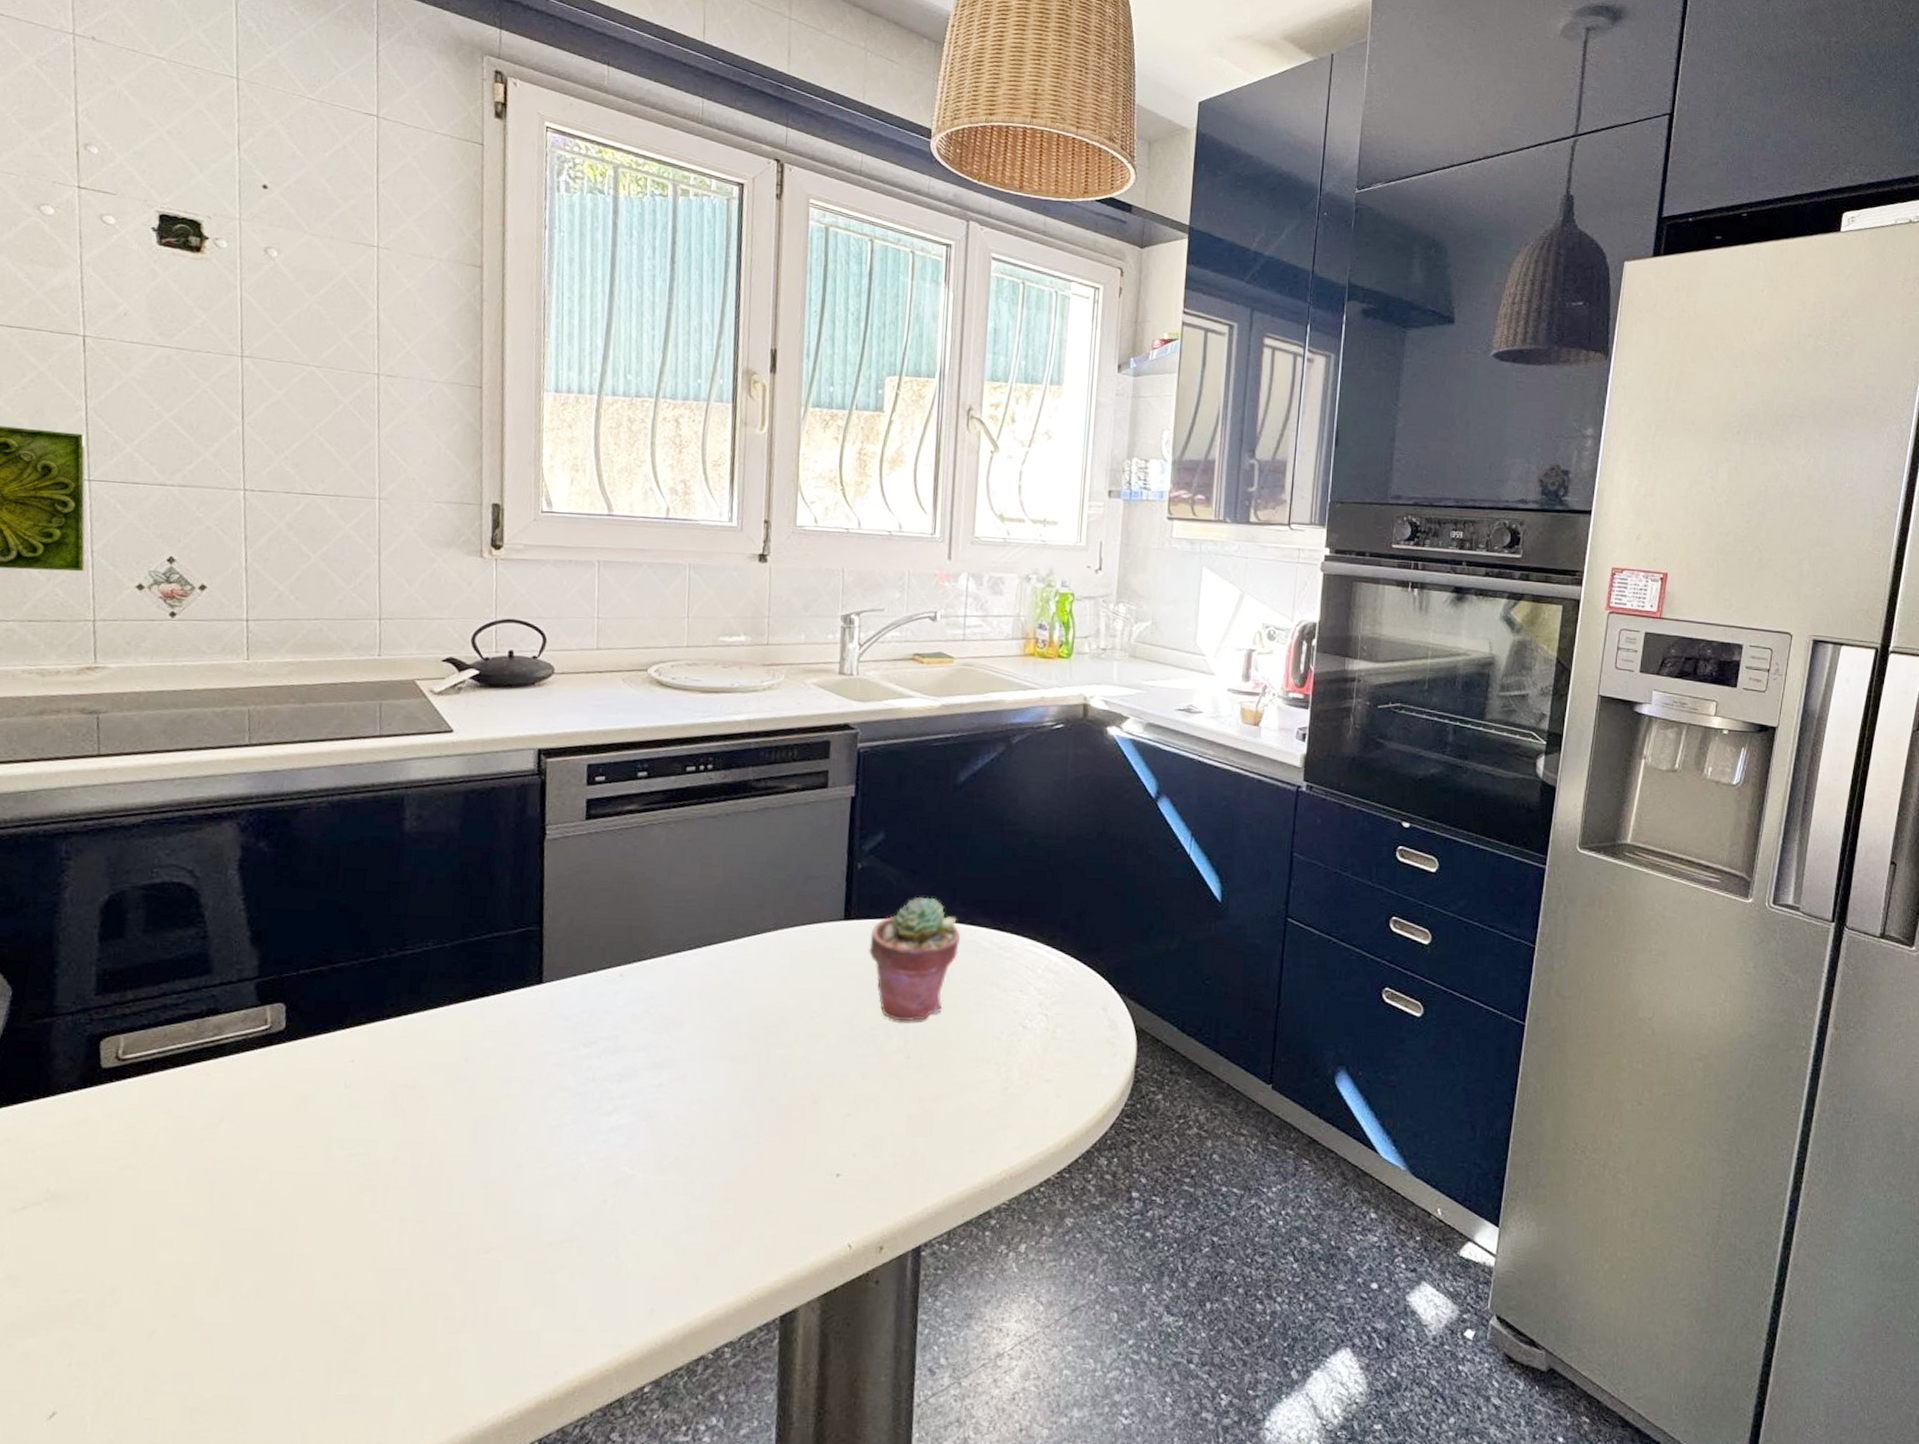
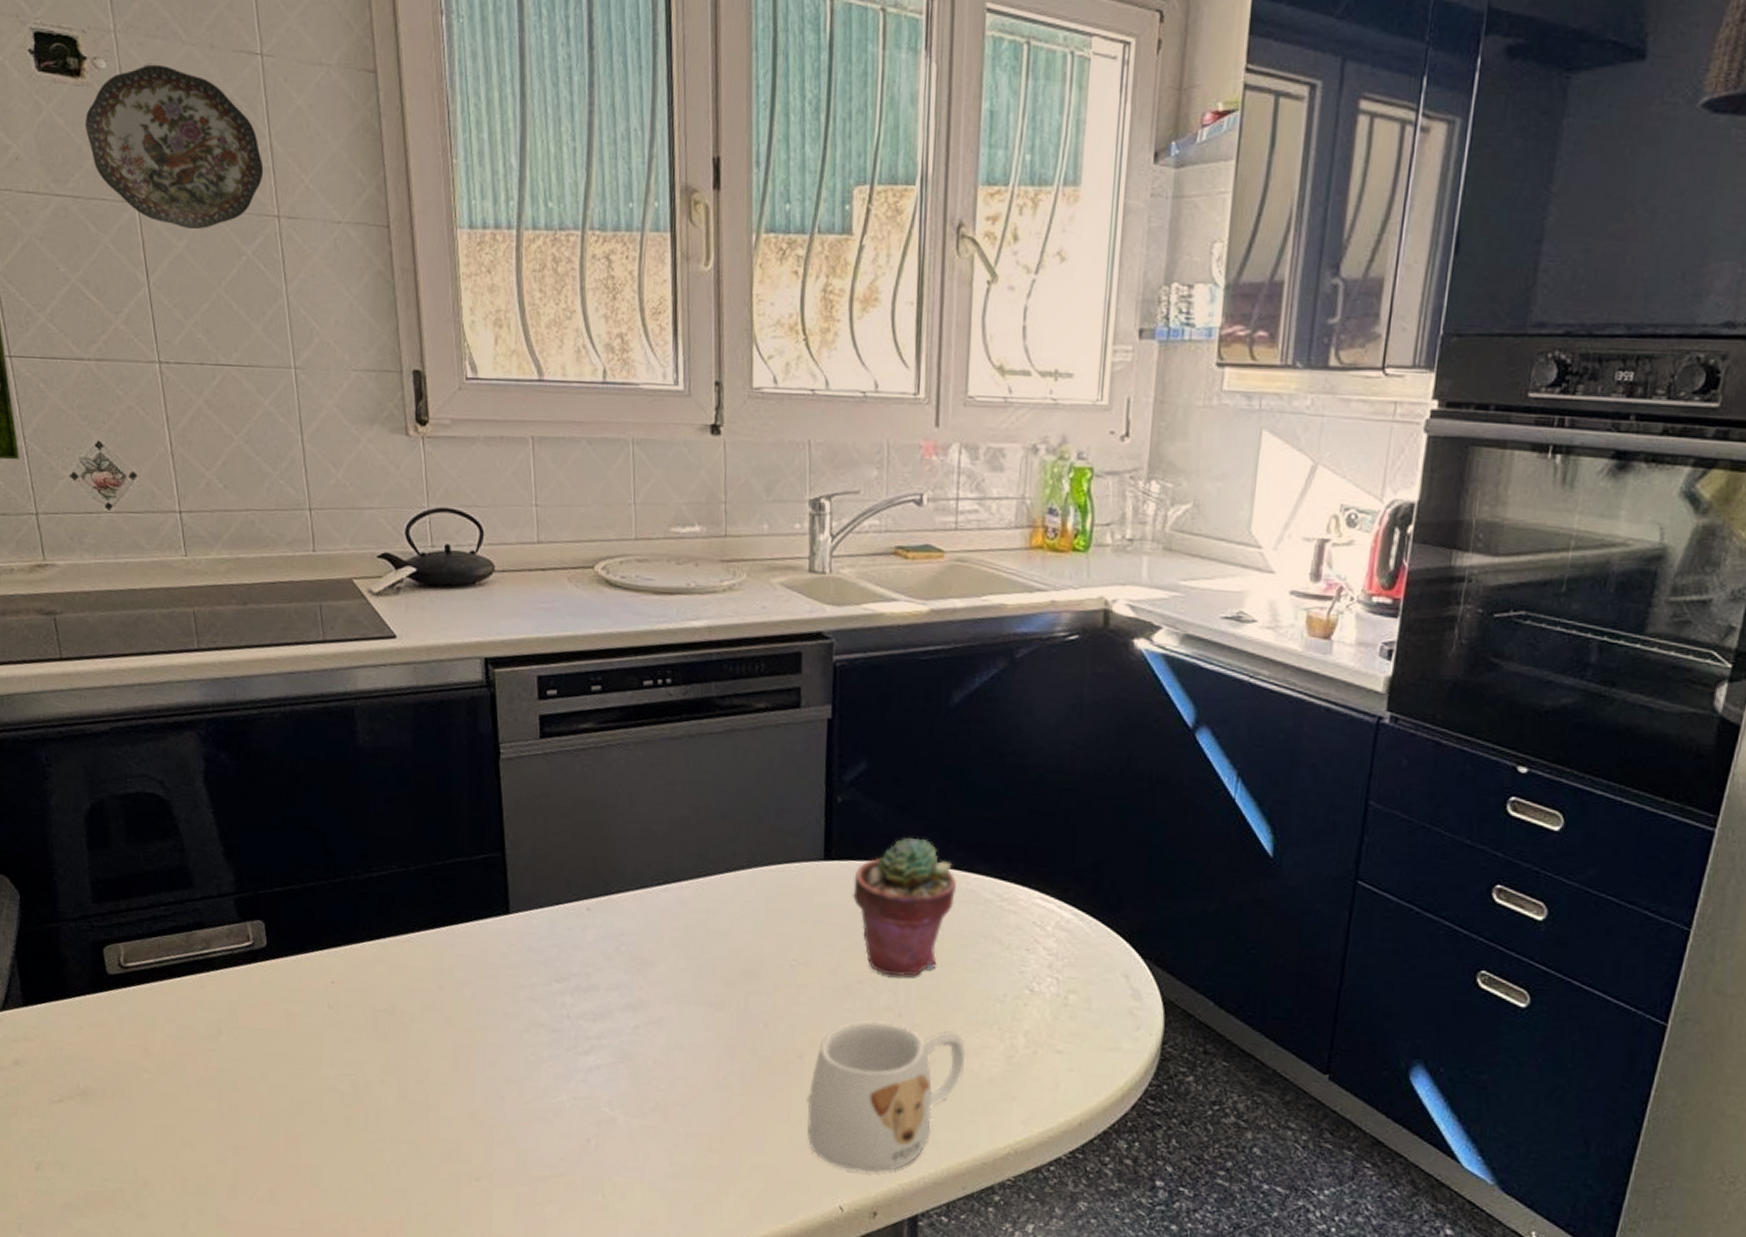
decorative plate: none [199,247,369,381] -> present [86,64,264,230]
mug: none [820,1063,966,1209] -> present [807,1020,965,1173]

